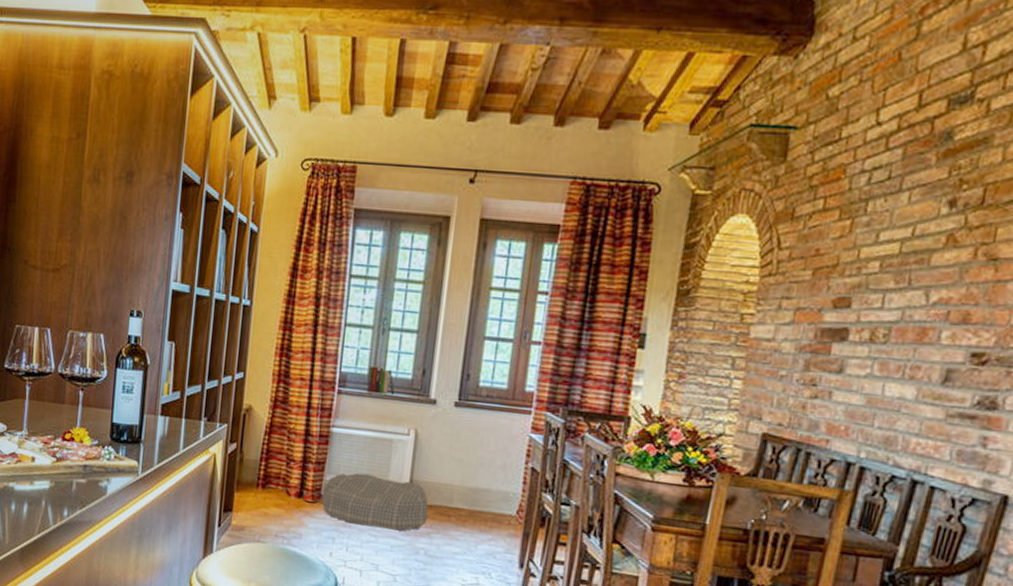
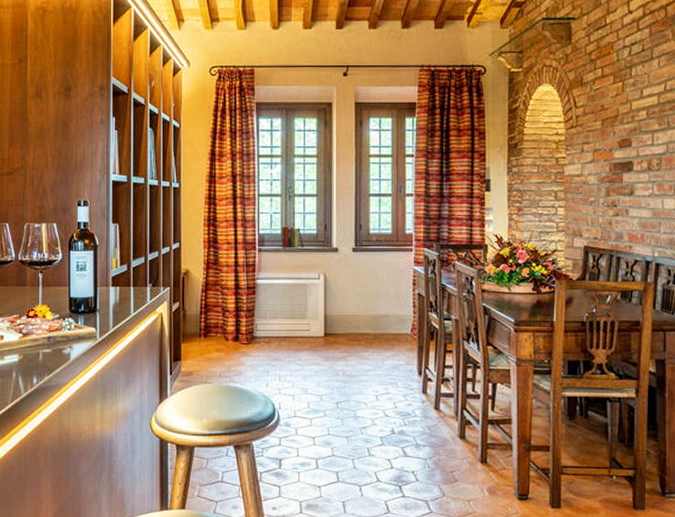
dog bed: present [321,472,429,531] -> none [254,314,342,358]

